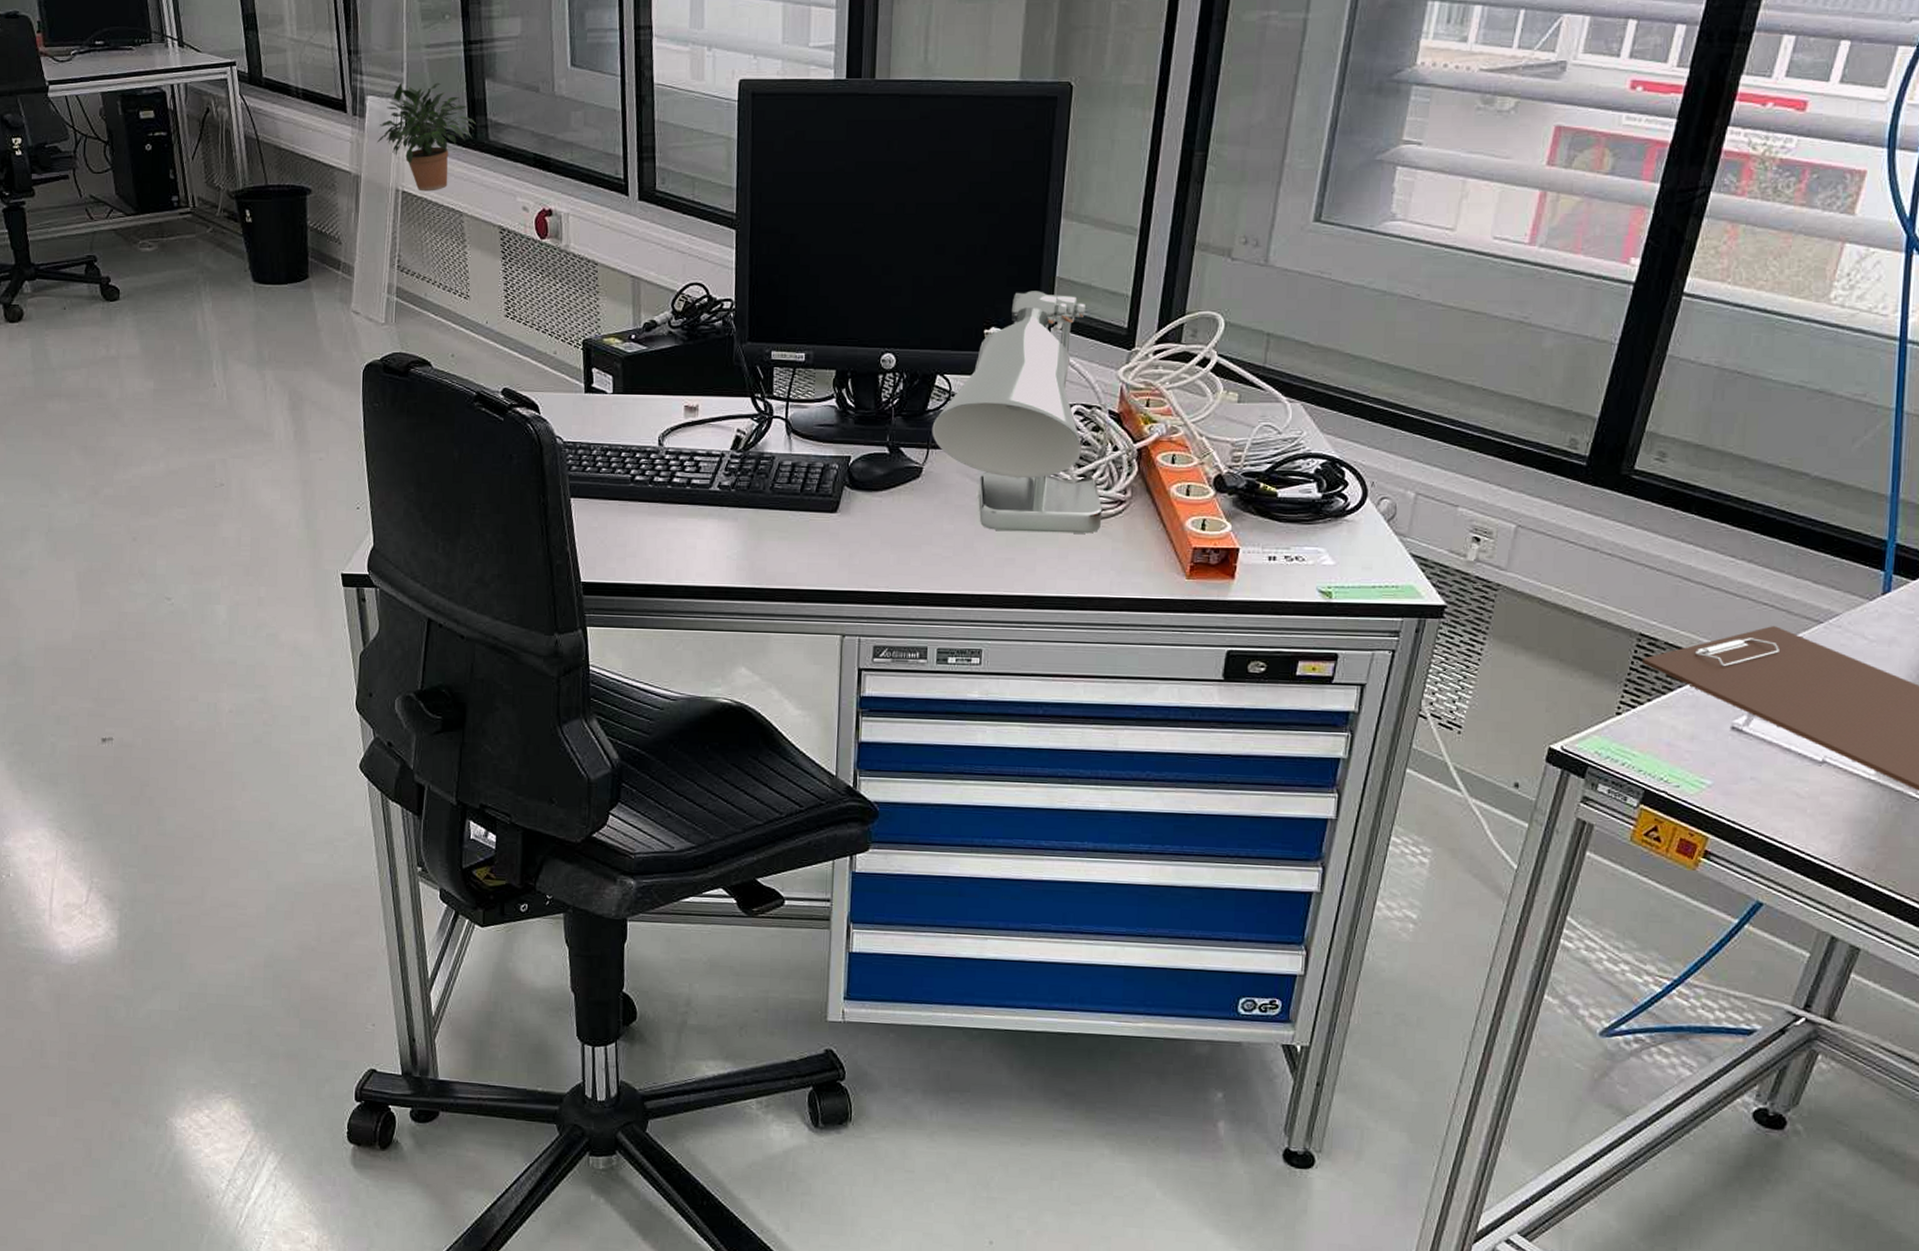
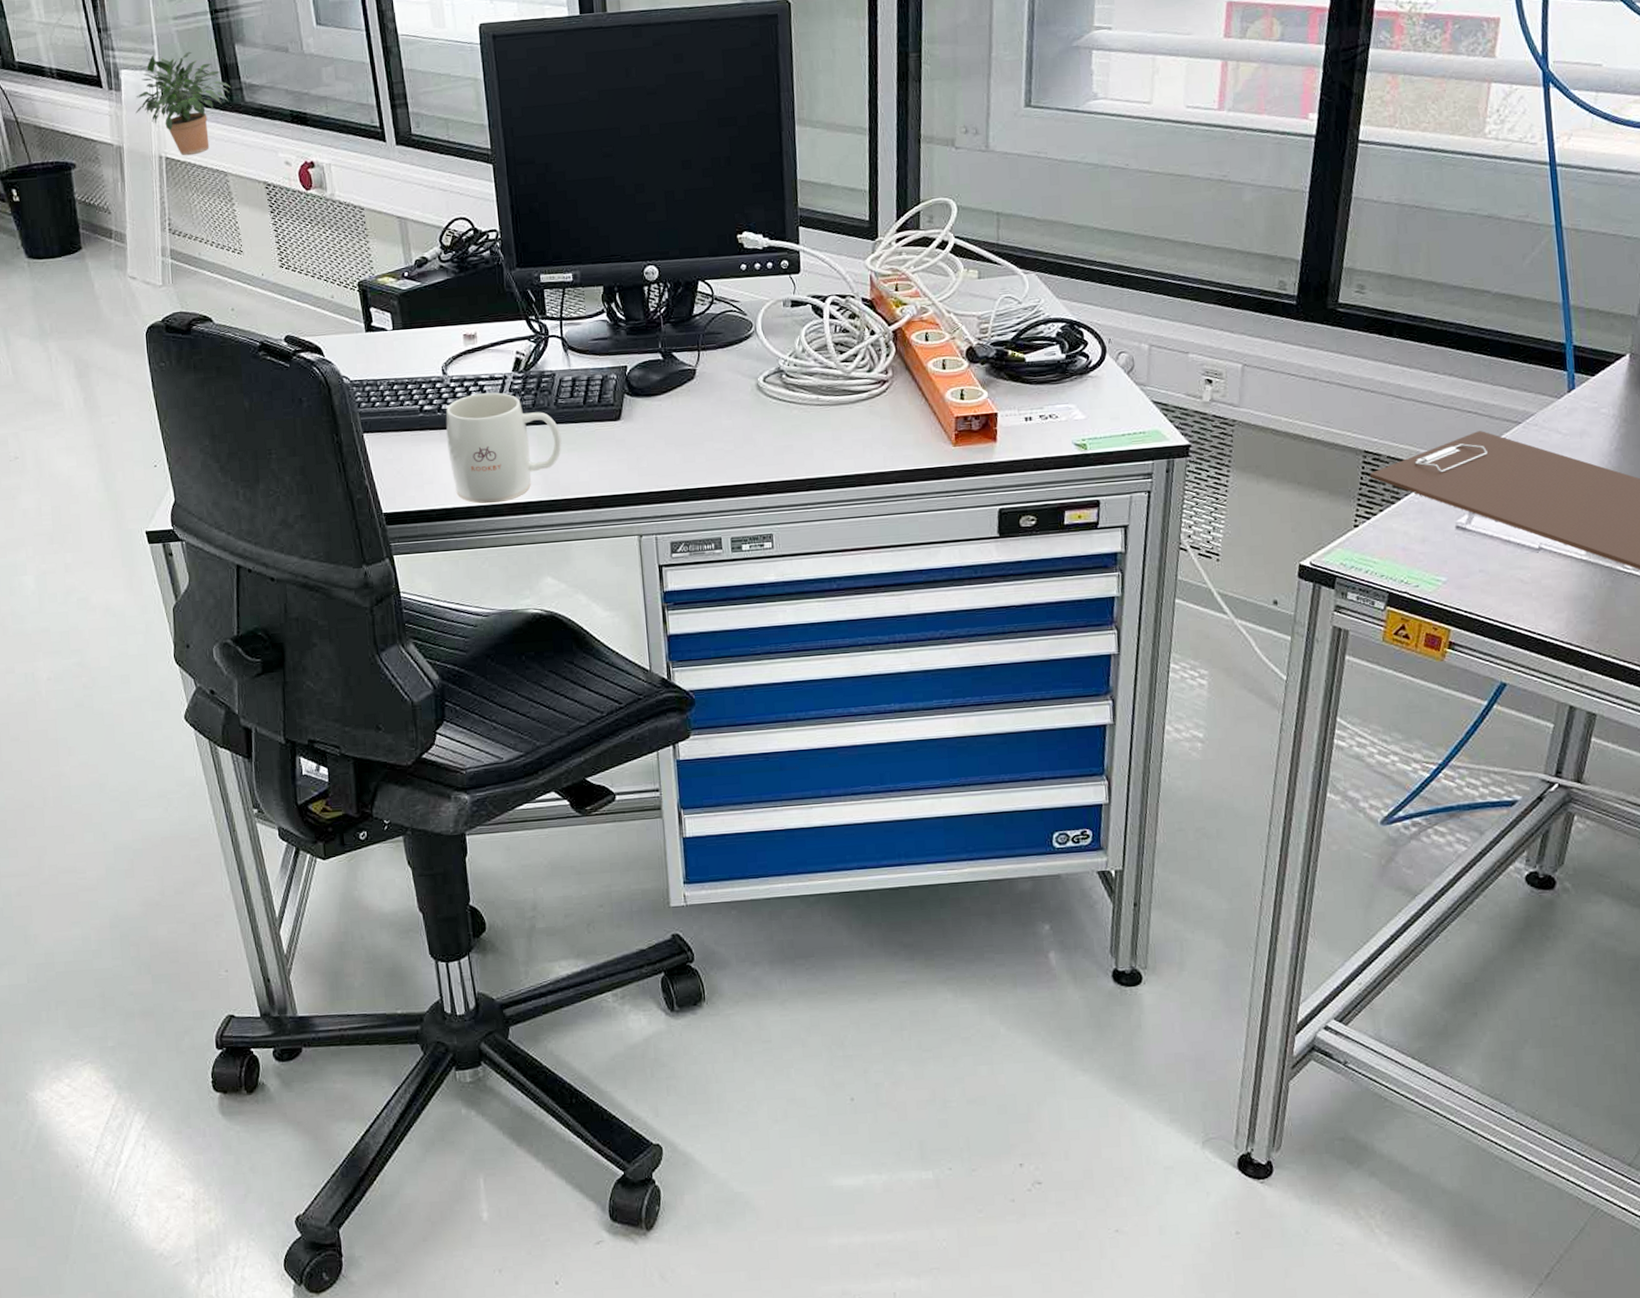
mug: none [655,469,774,585] -> present [445,392,562,504]
desk lamp: present [932,291,1103,534] -> none [700,194,869,421]

